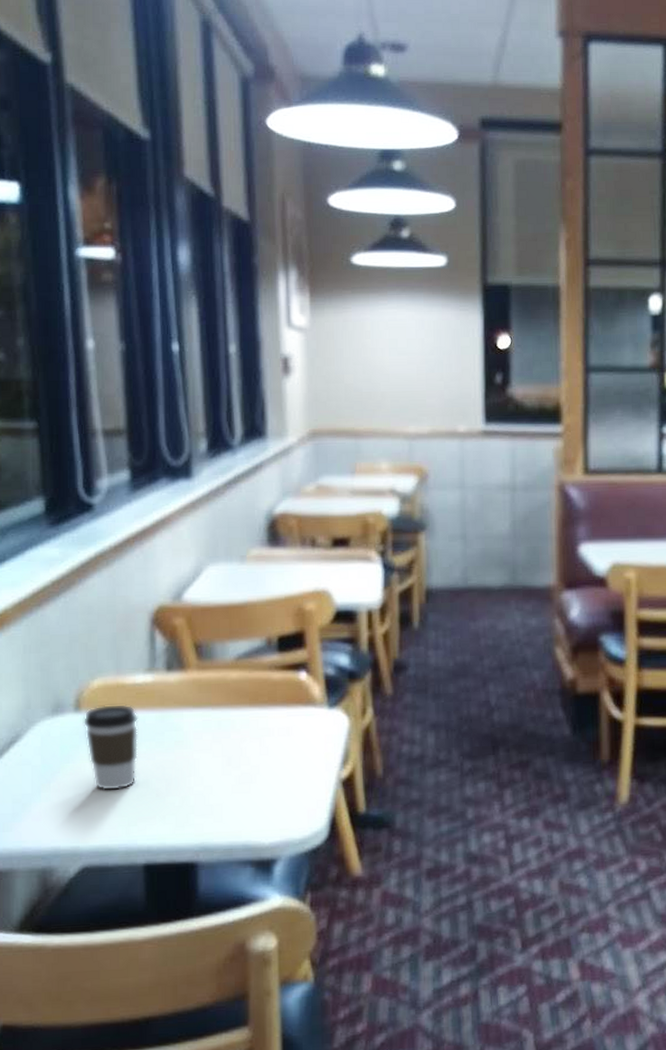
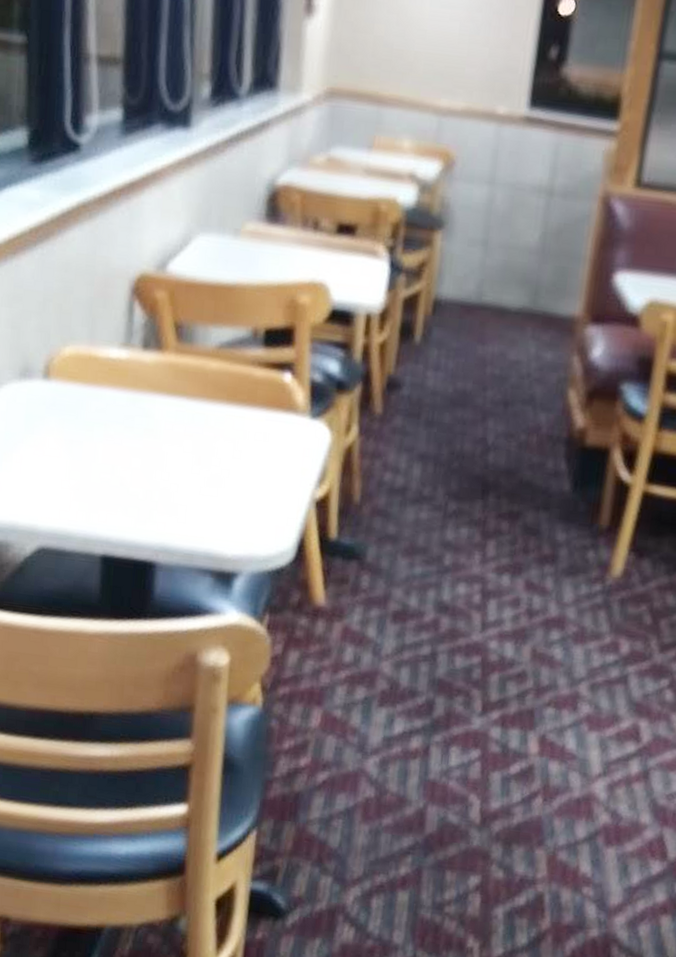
coffee cup: present [83,703,138,791] -> none [50,376,109,472]

